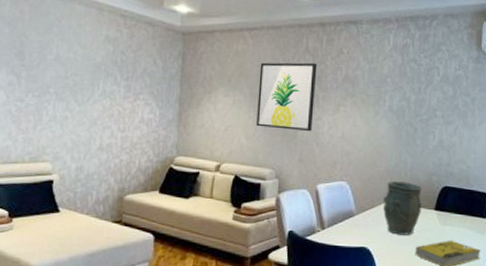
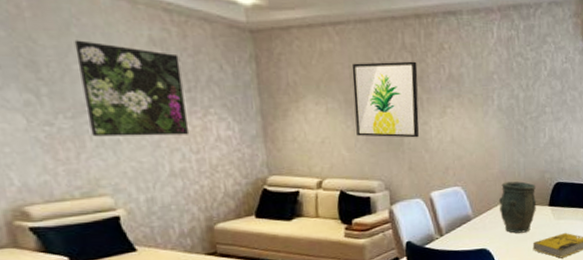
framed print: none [48,37,125,116] -> present [74,40,190,137]

